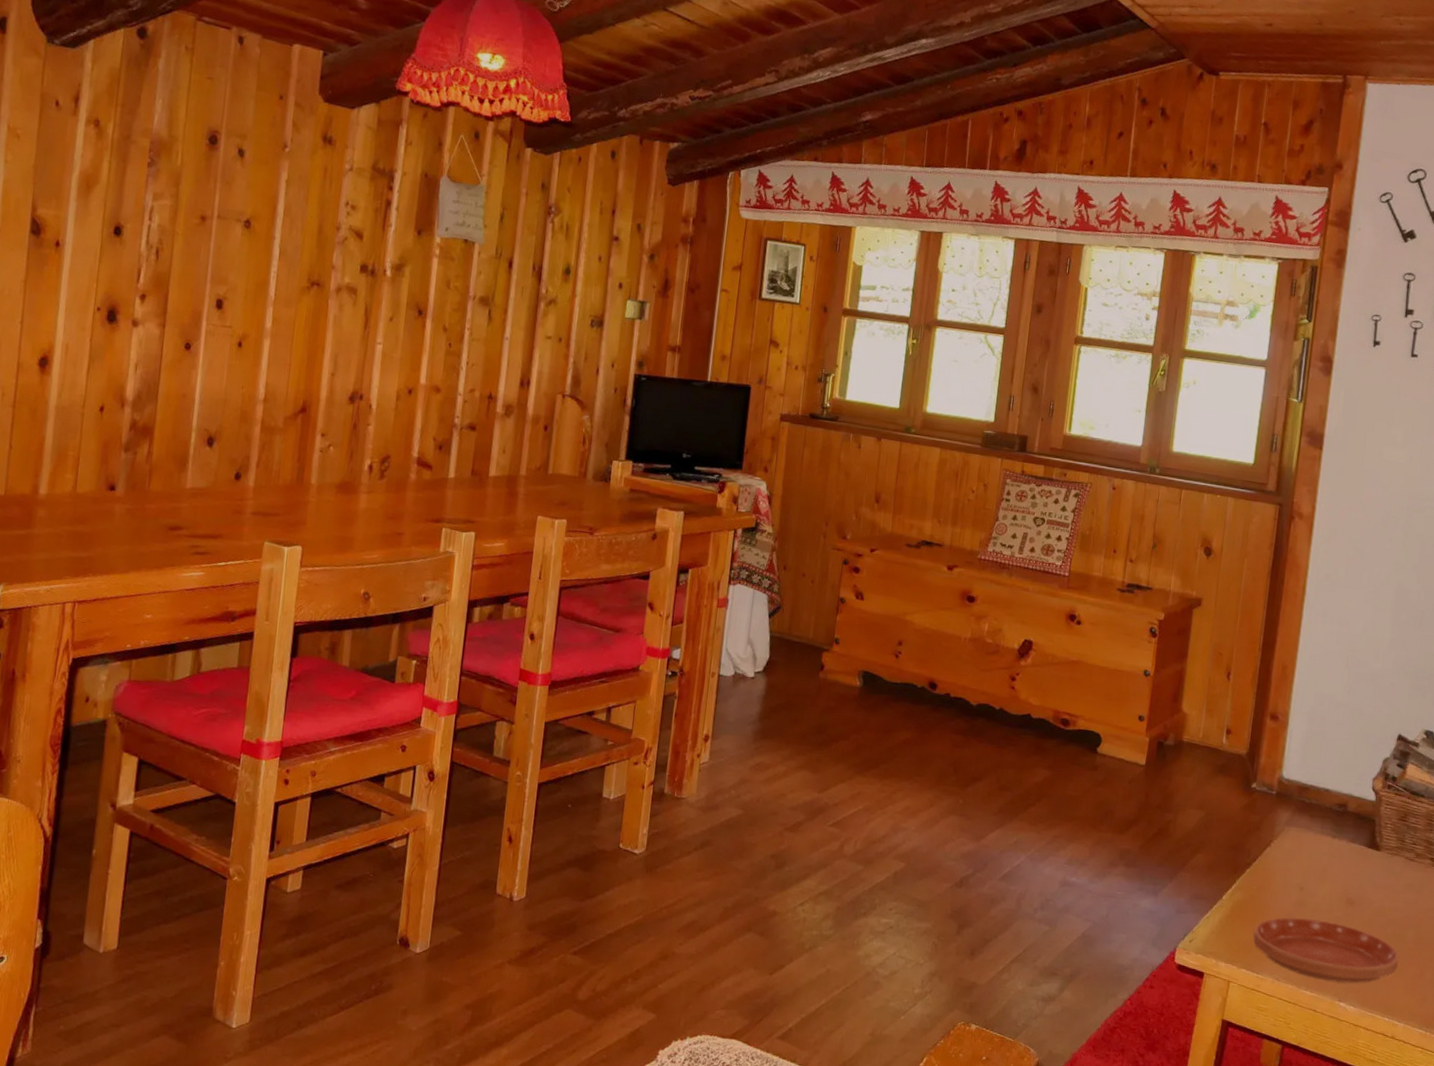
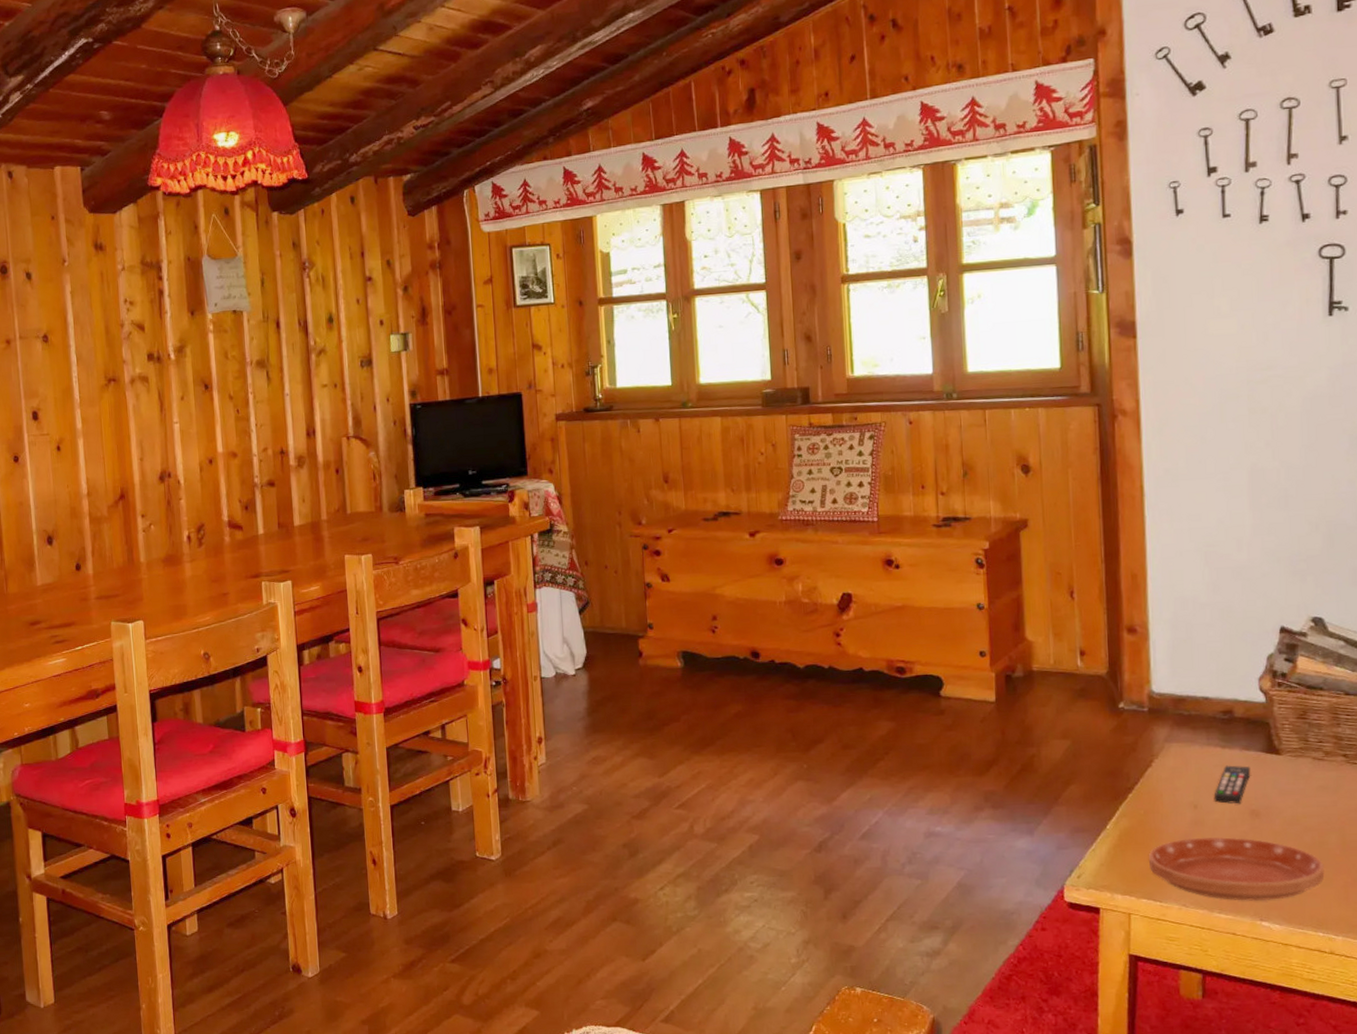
remote control: none [1318,854,1353,892] -> present [1213,765,1251,804]

